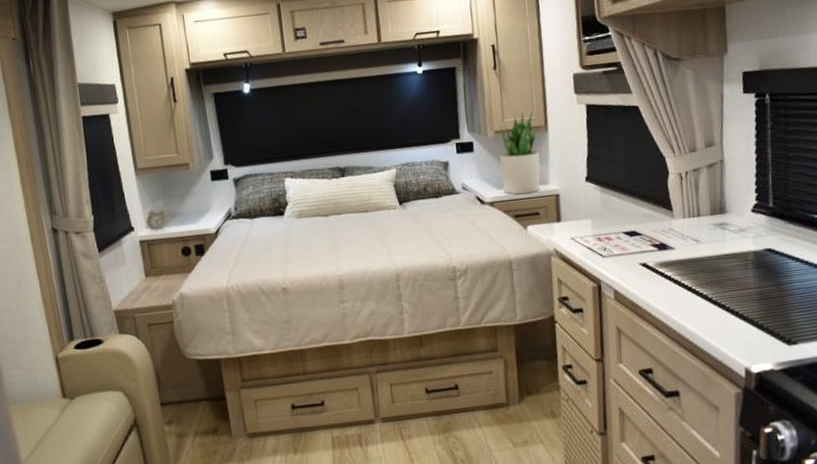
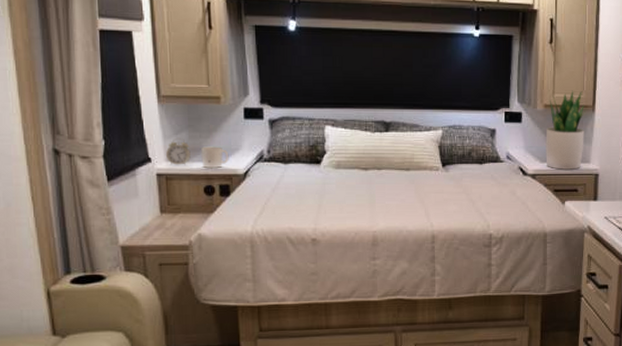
mug: none [176,209,201,231] -> present [201,146,229,168]

